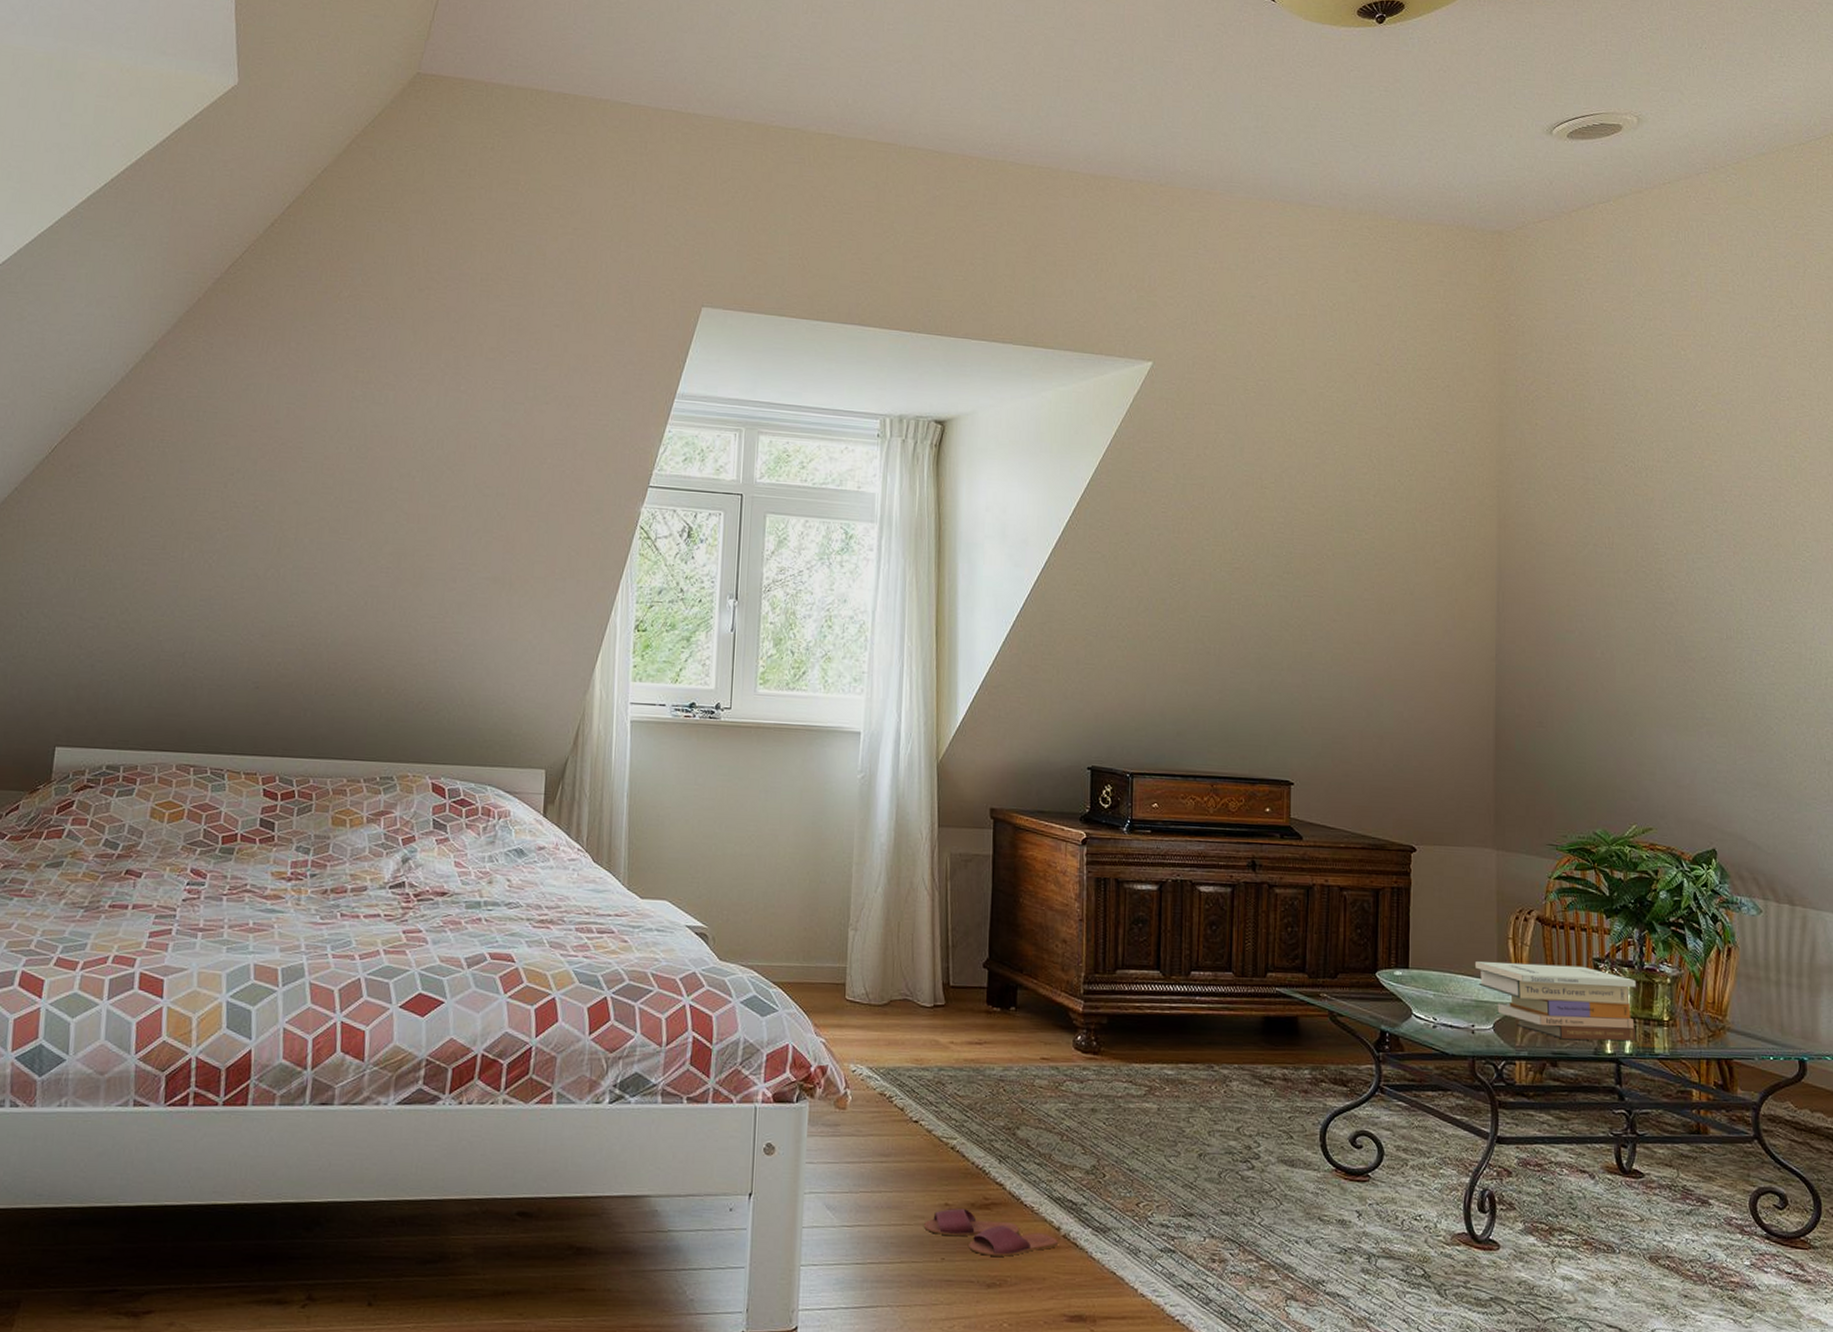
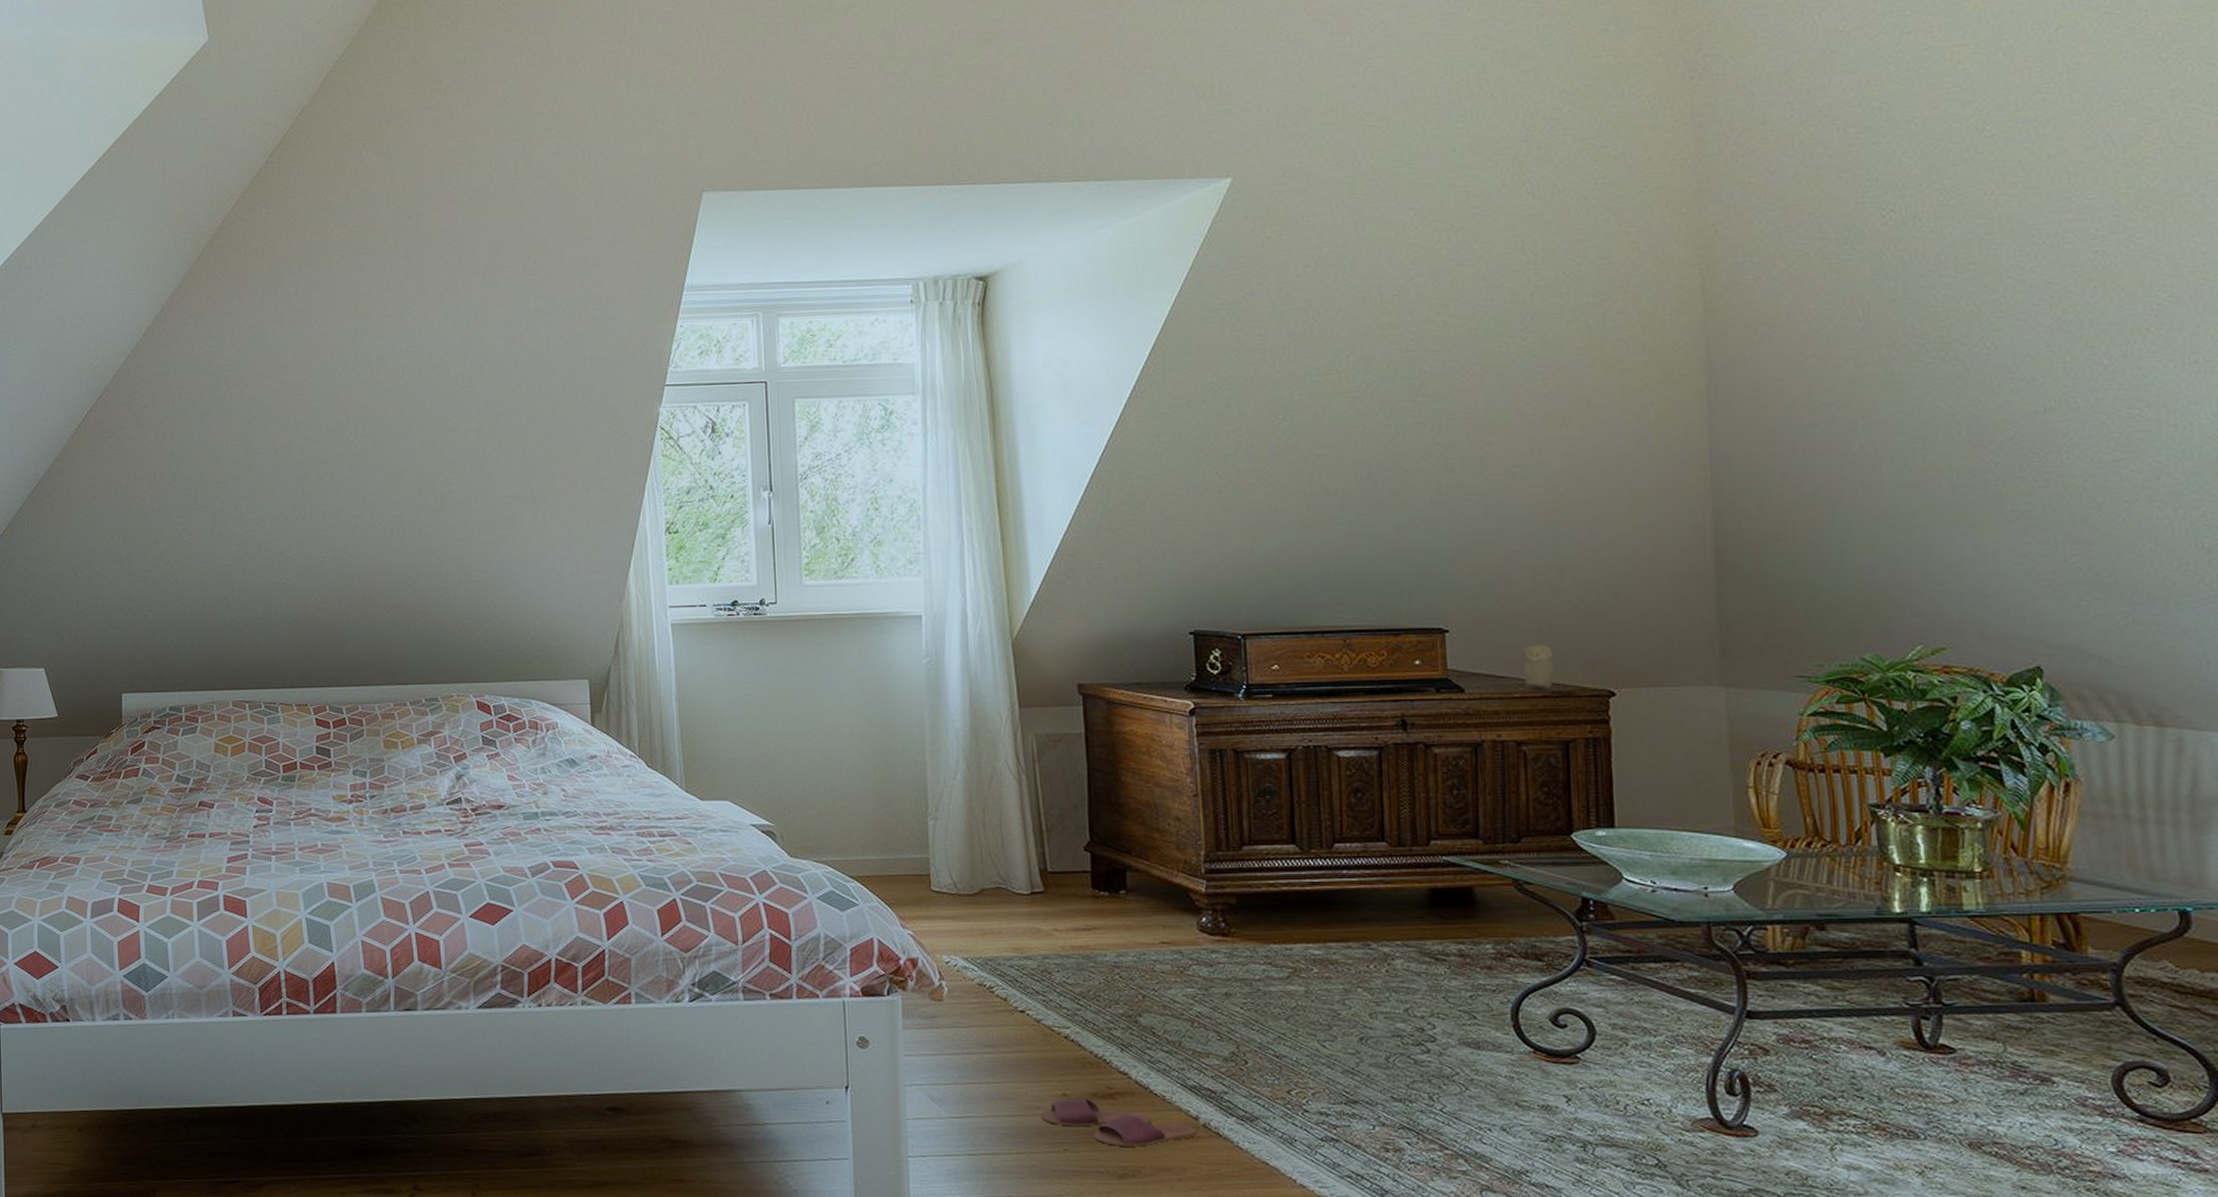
candle: none [1348,801,1372,844] -> present [1522,644,1554,692]
books: present [1475,961,1636,1041] -> none [1704,814,1936,899]

